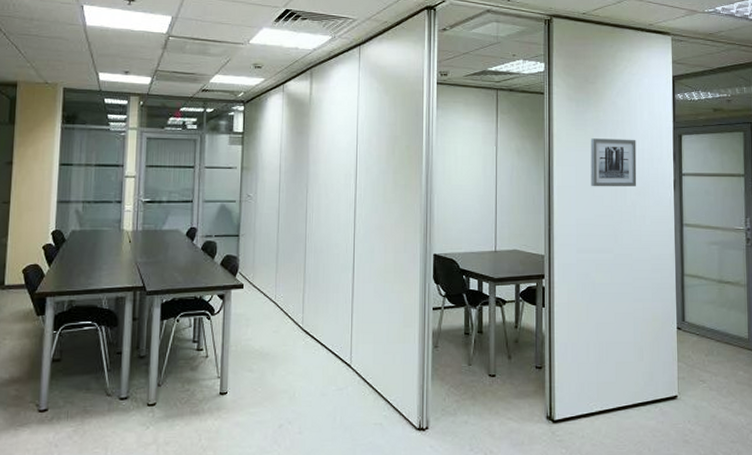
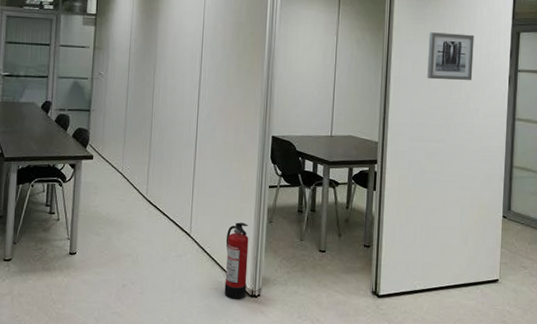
fire extinguisher: none [389,349,414,435] -> present [224,222,249,300]

